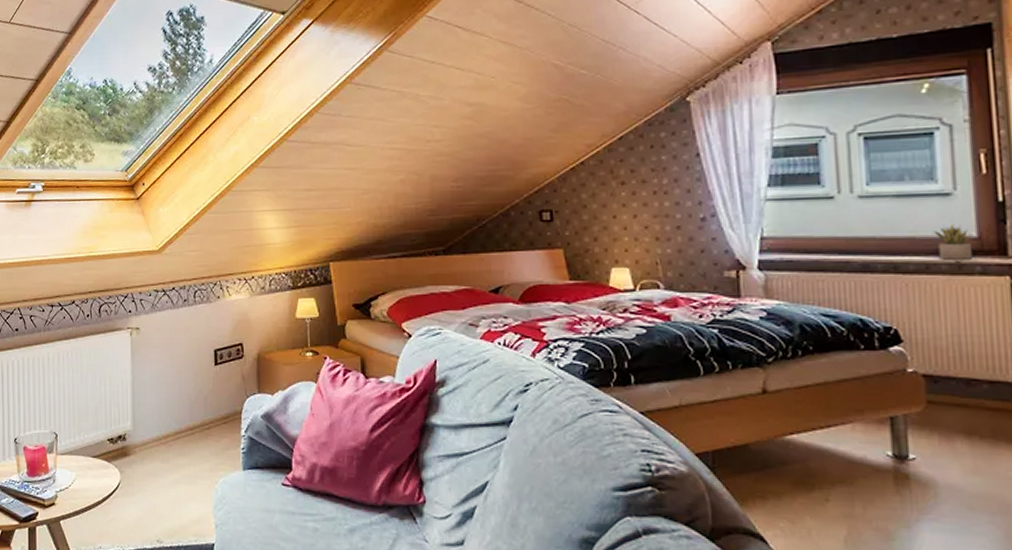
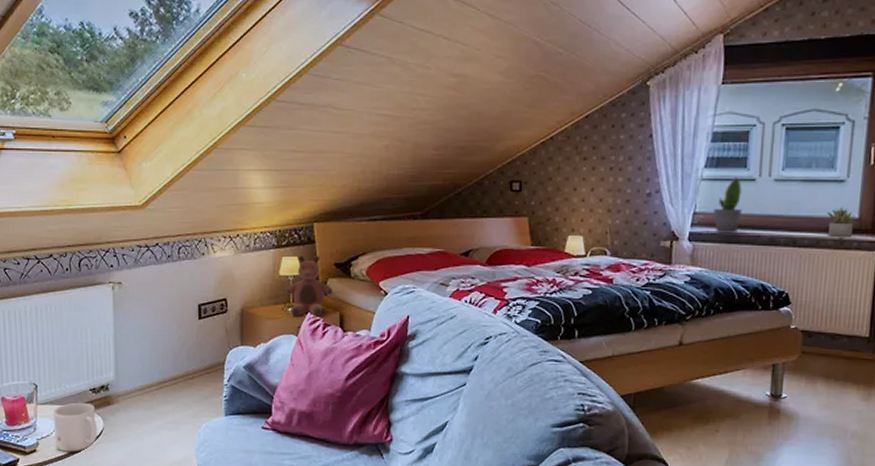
mug: none [71,453,115,507] -> present [53,402,98,452]
teddy bear: none [302,297,352,362] -> present [285,255,333,317]
potted plant: none [786,194,822,260] -> present [713,176,742,234]

